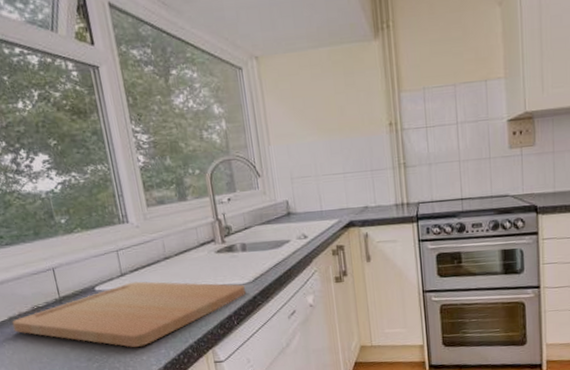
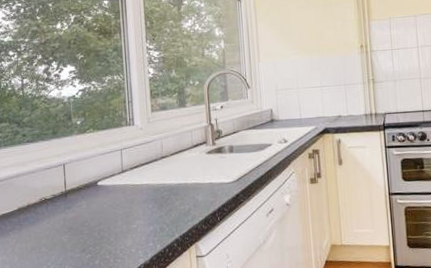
cutting board: present [11,281,246,348] -> none [20,177,230,240]

